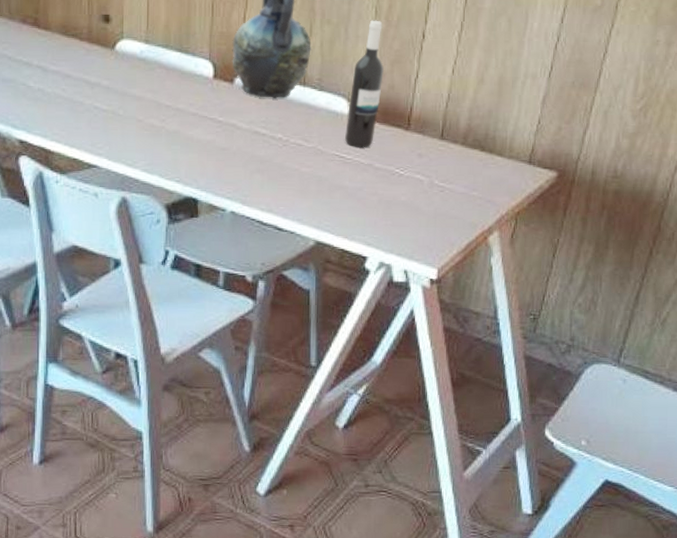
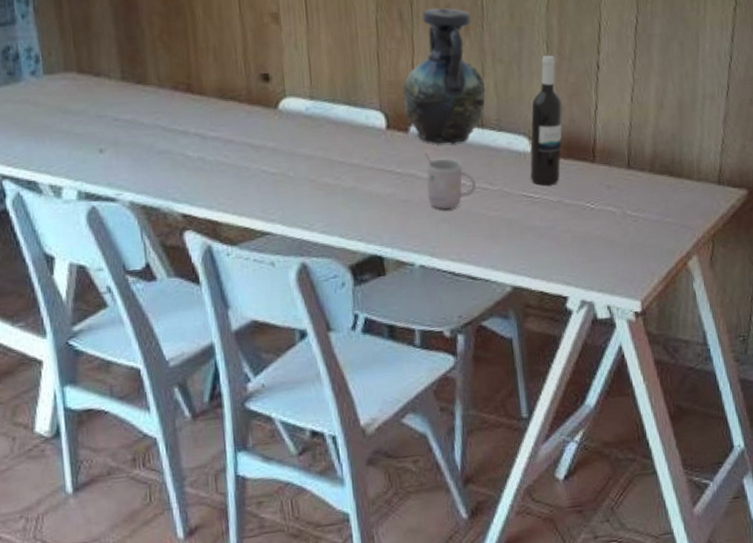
mug: none [245,103,293,160] -> present [424,151,477,209]

